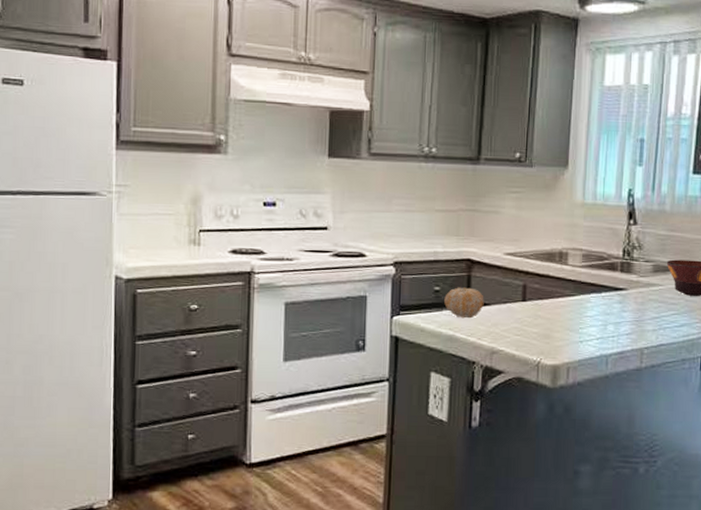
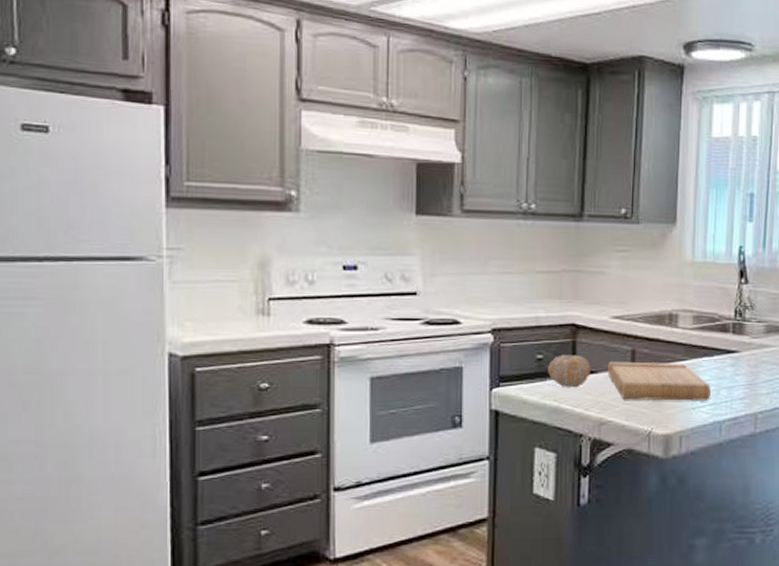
cutting board: none [500,295,598,336] -> present [608,361,711,402]

